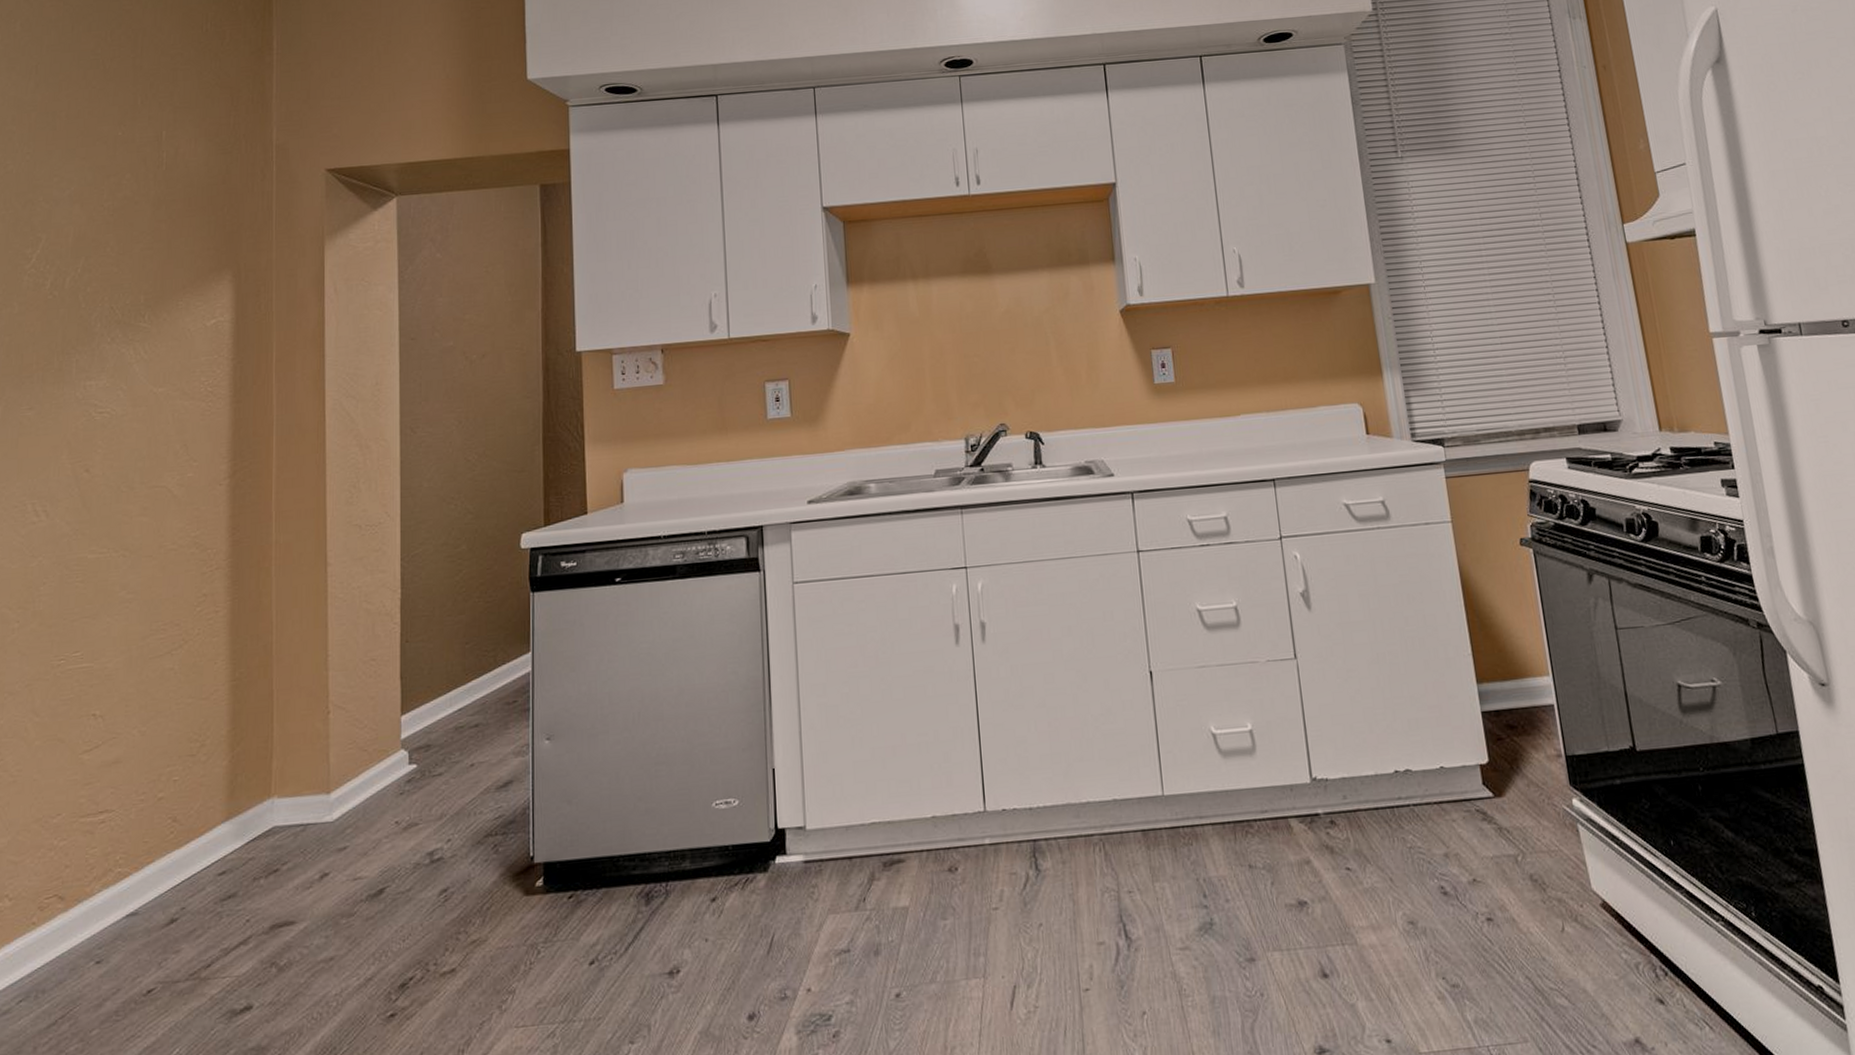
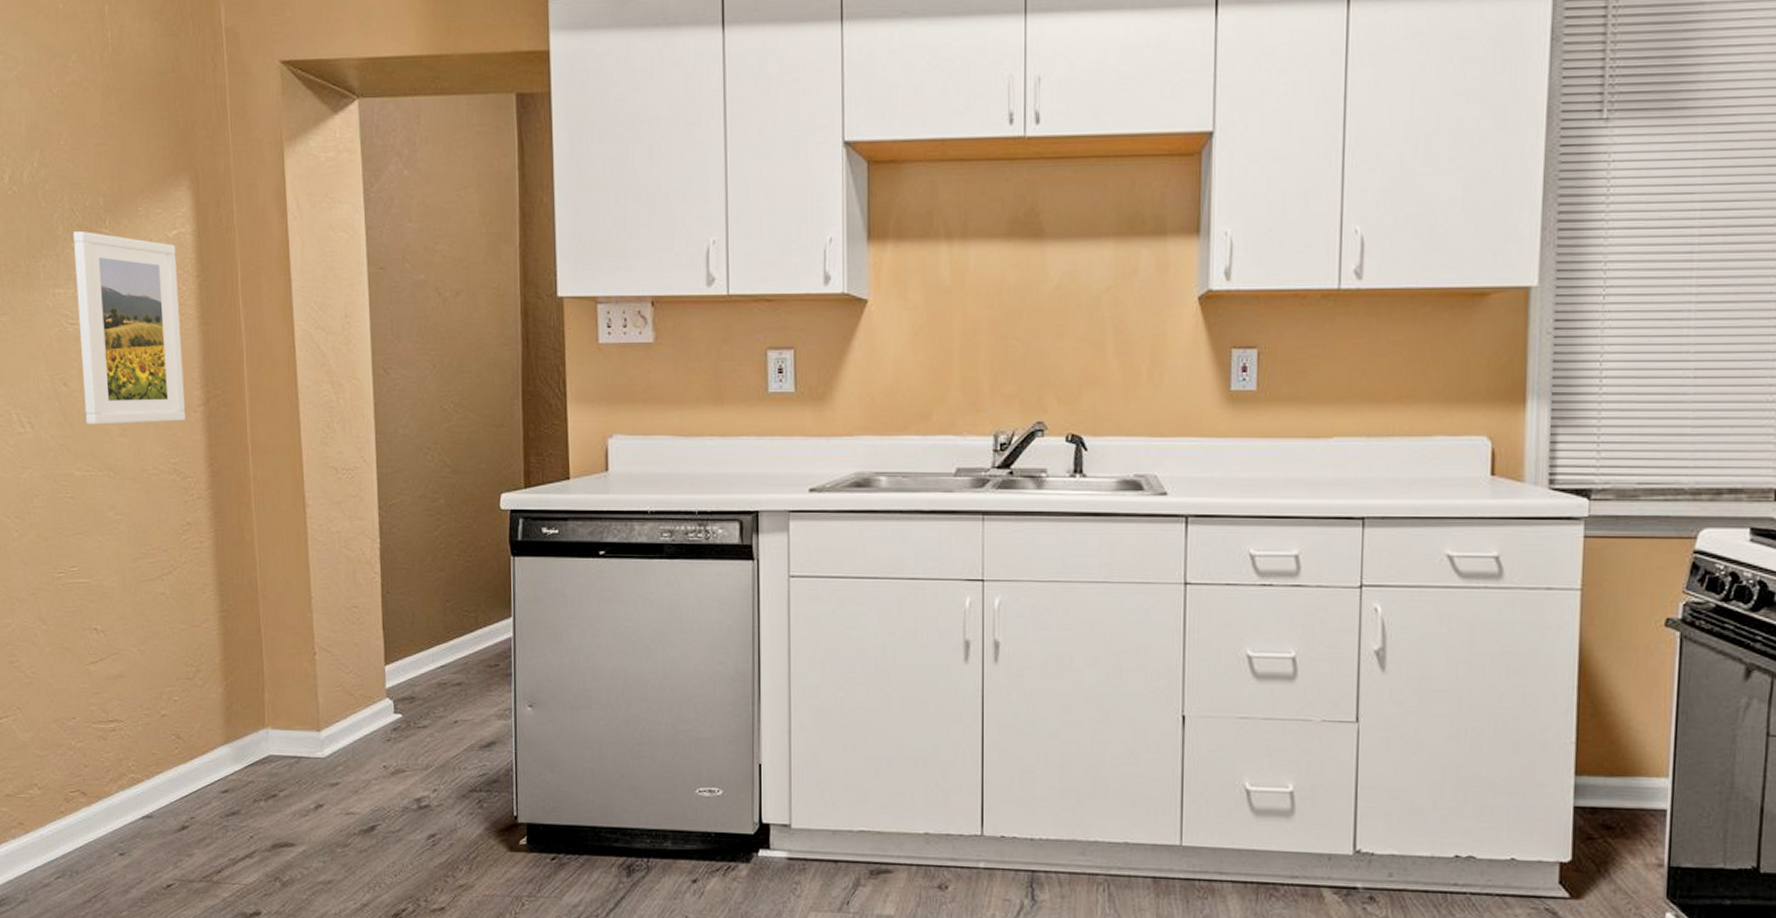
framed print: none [105,327,213,508] -> present [72,231,185,425]

